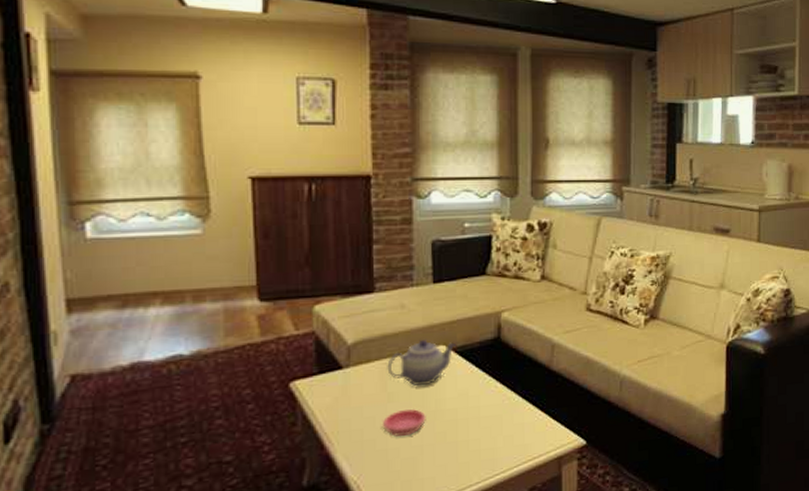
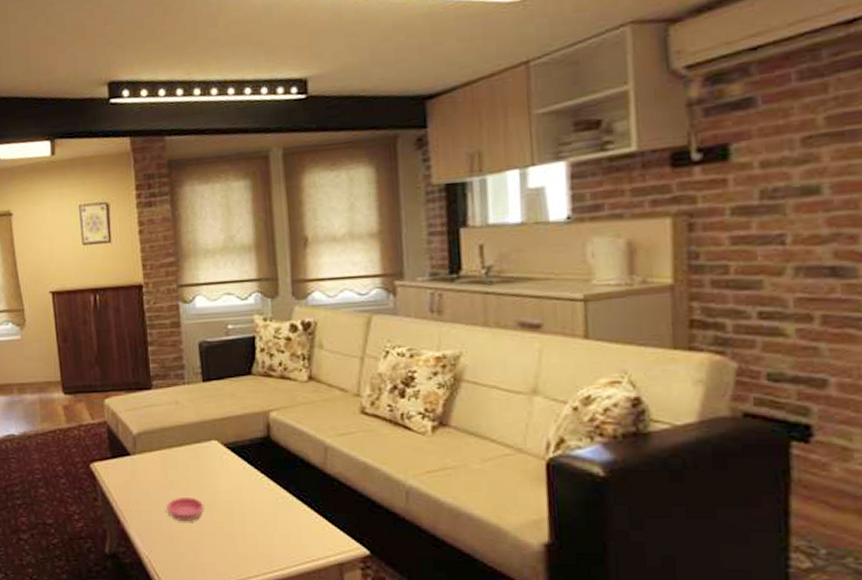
teapot: present [387,340,456,387] -> none [167,434,227,477]

